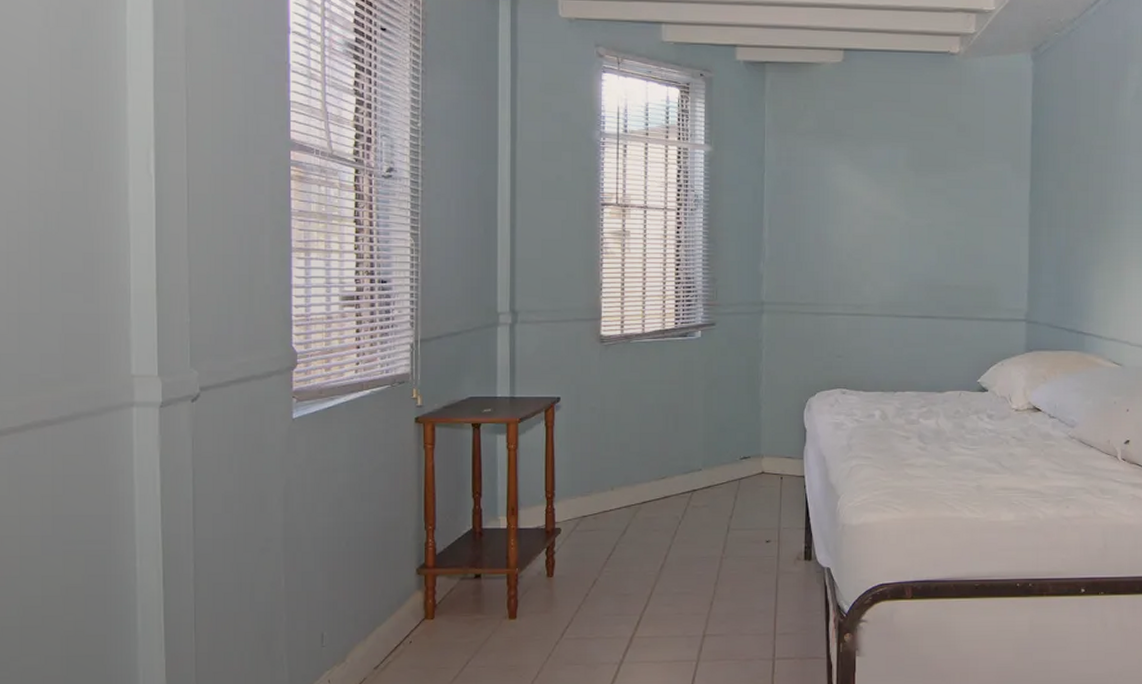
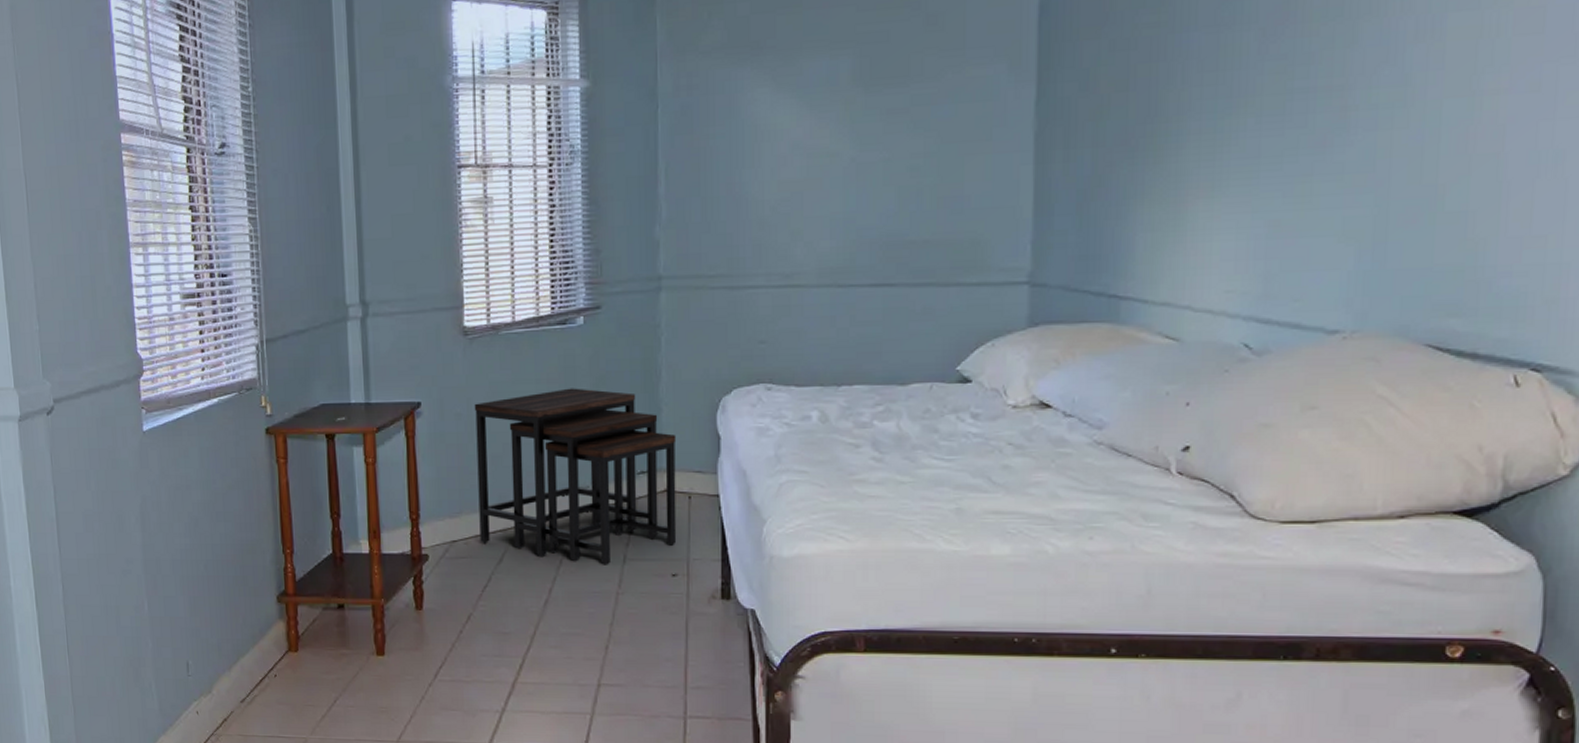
desk: none [606,388,772,534] -> present [474,388,677,565]

